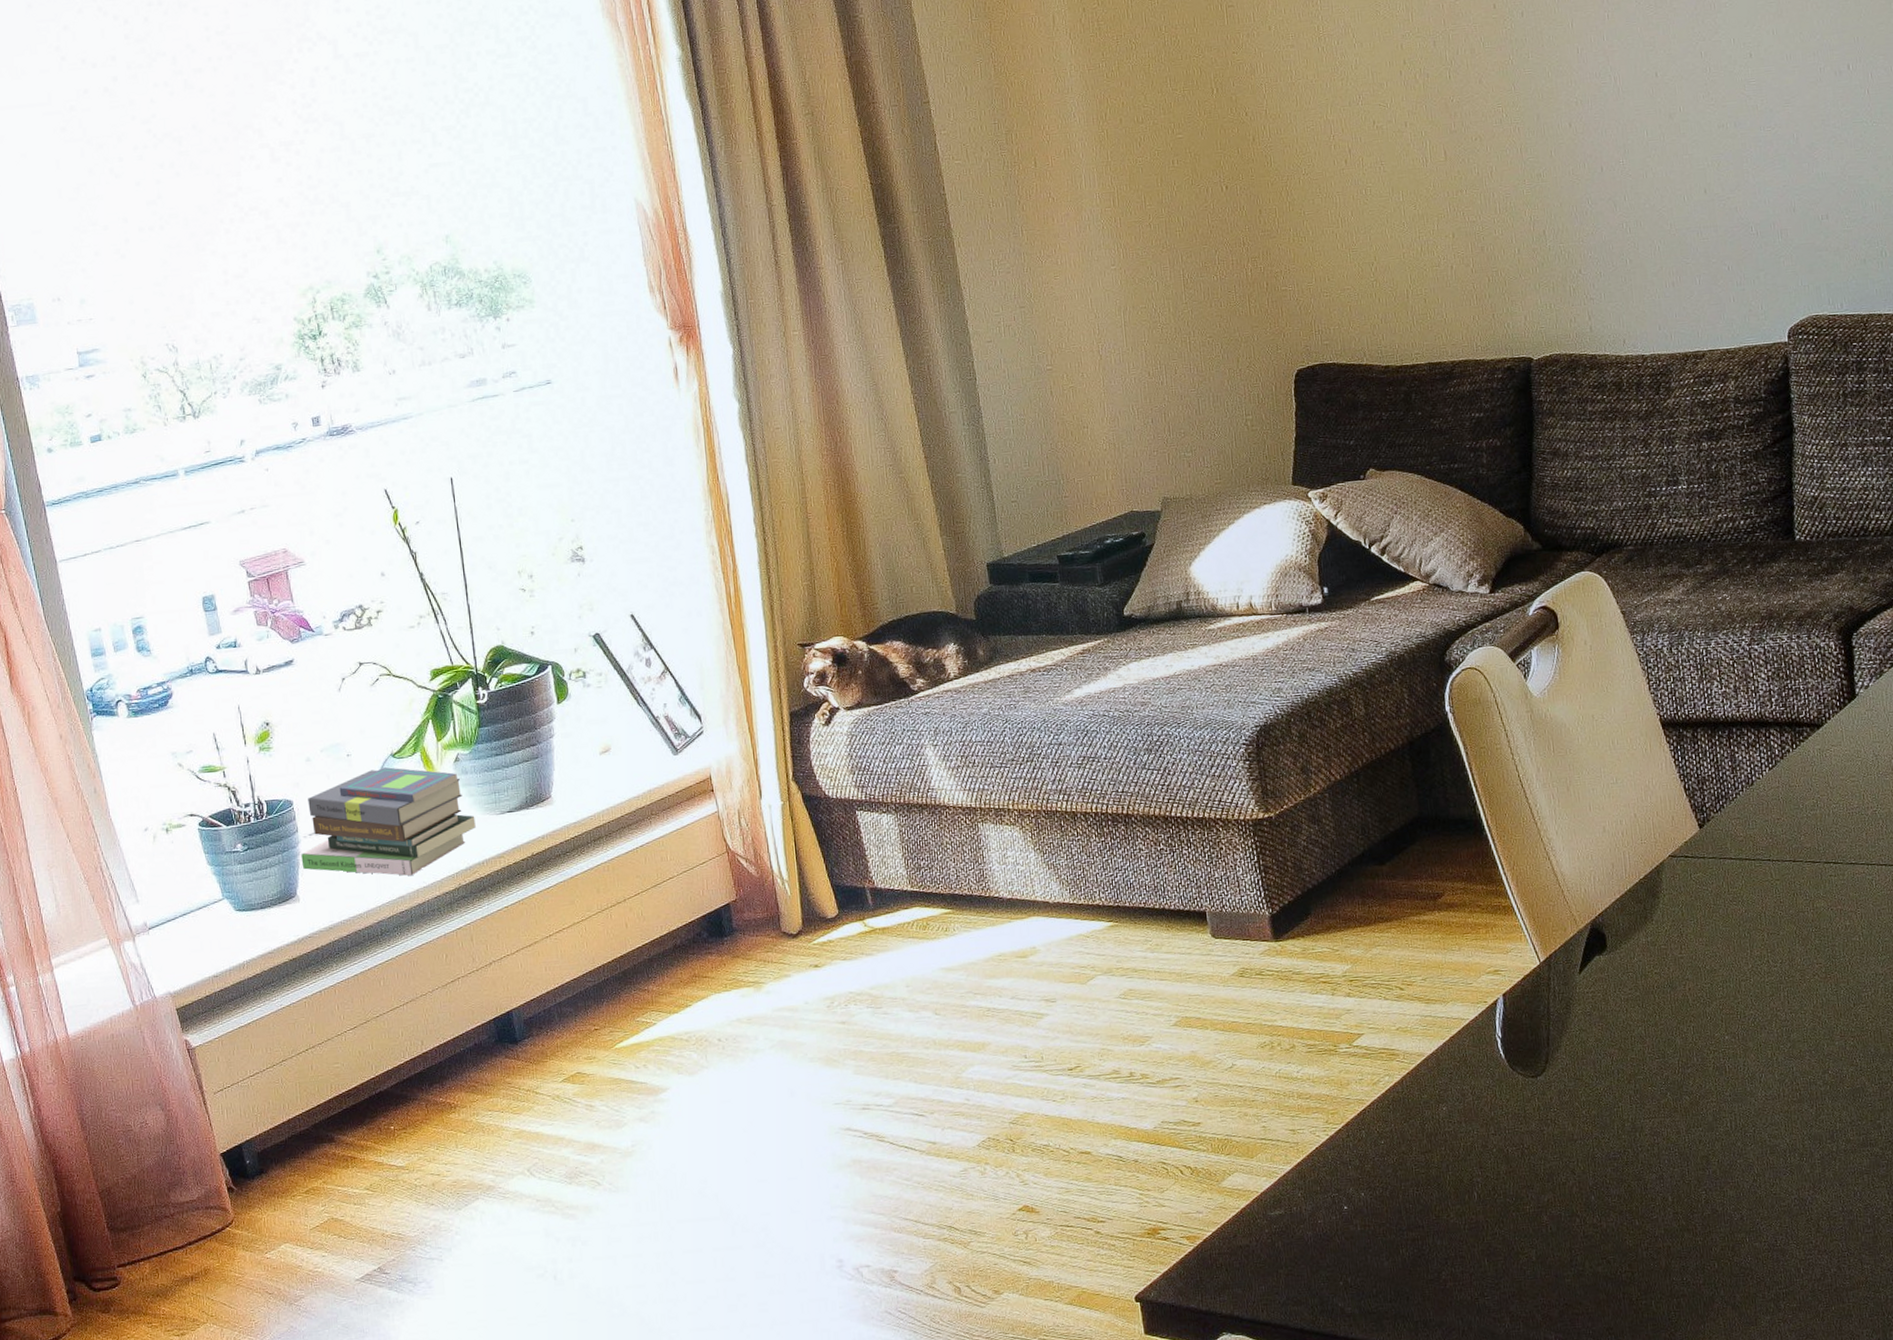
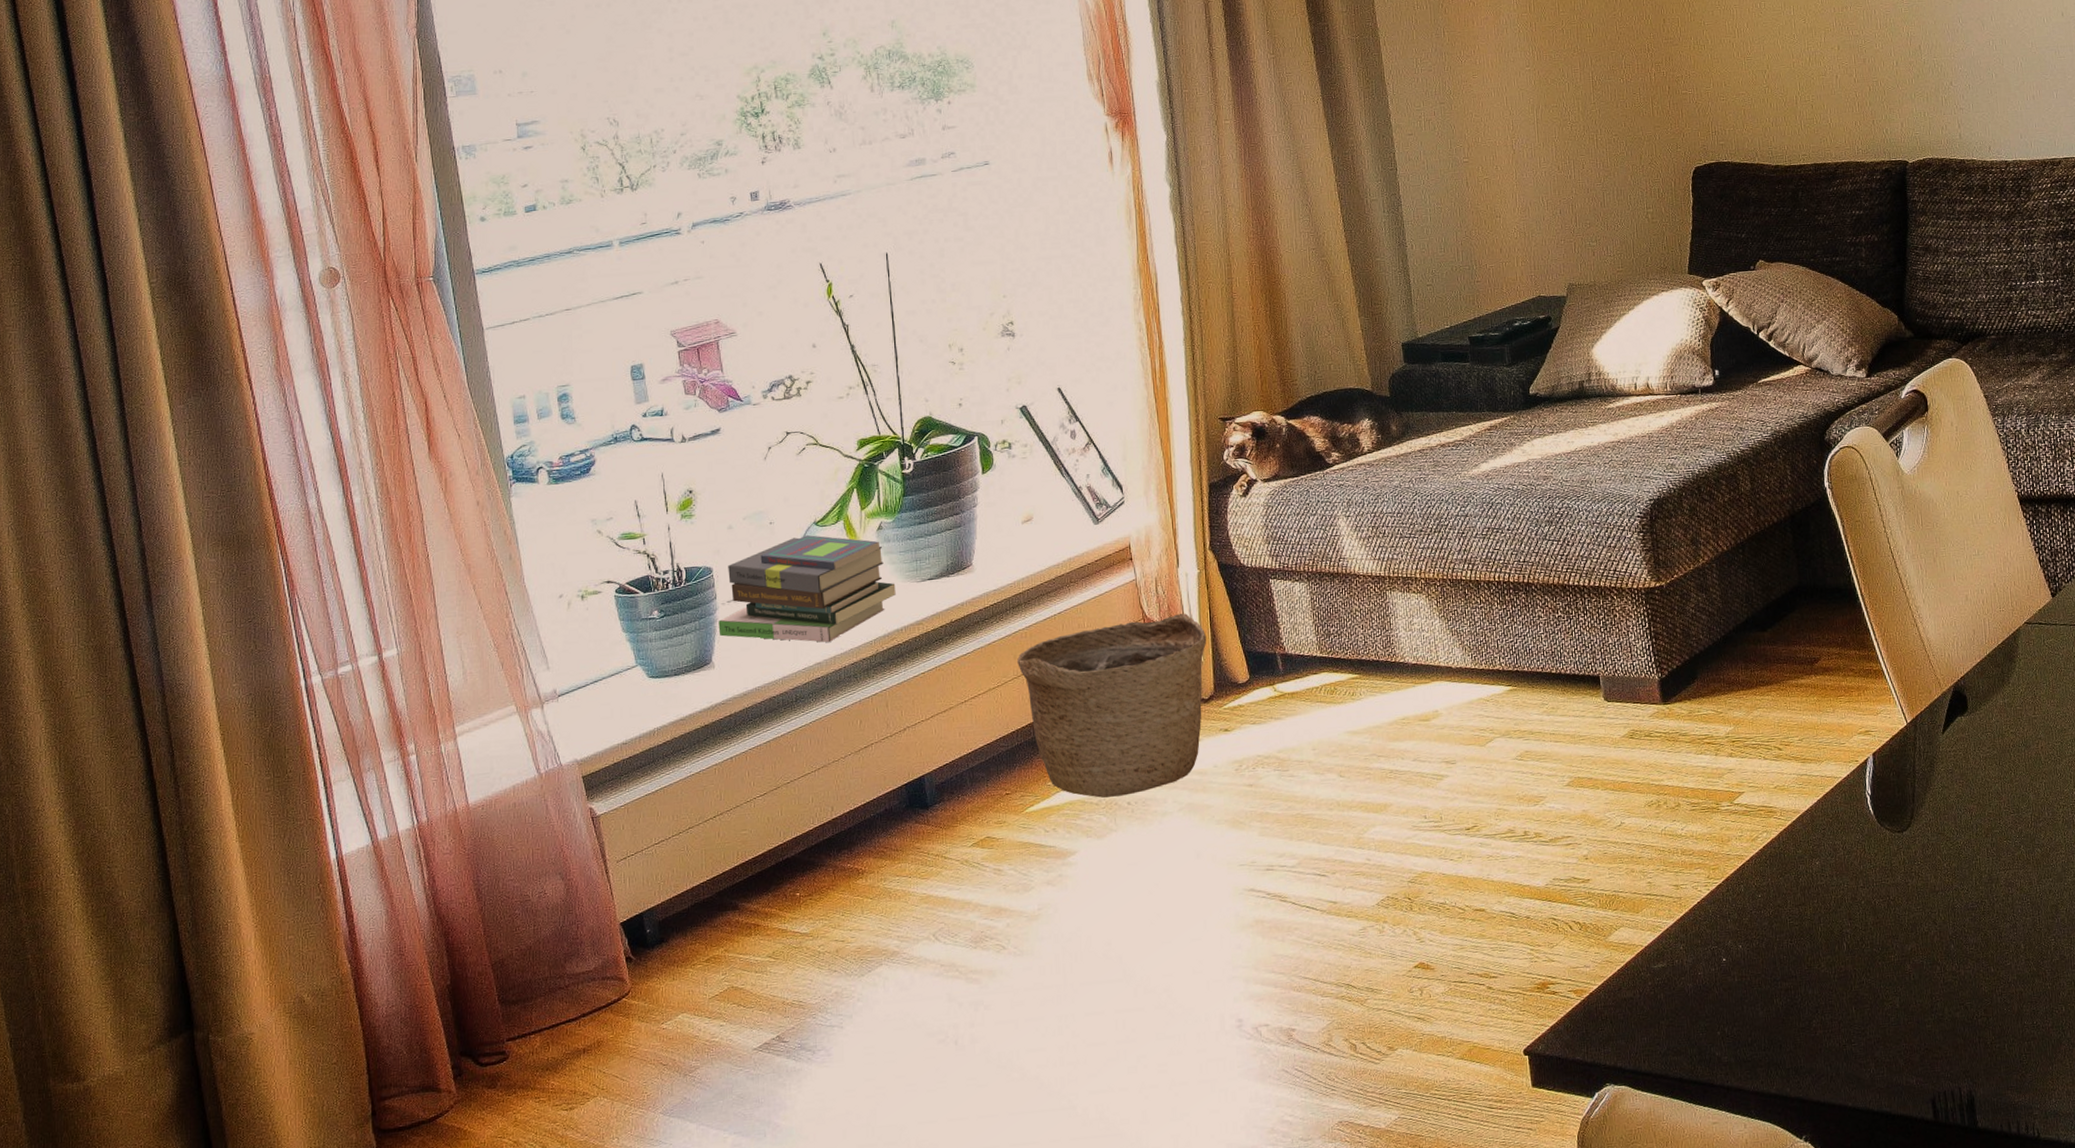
basket: none [601,846,794,1034] -> present [1017,613,1207,798]

